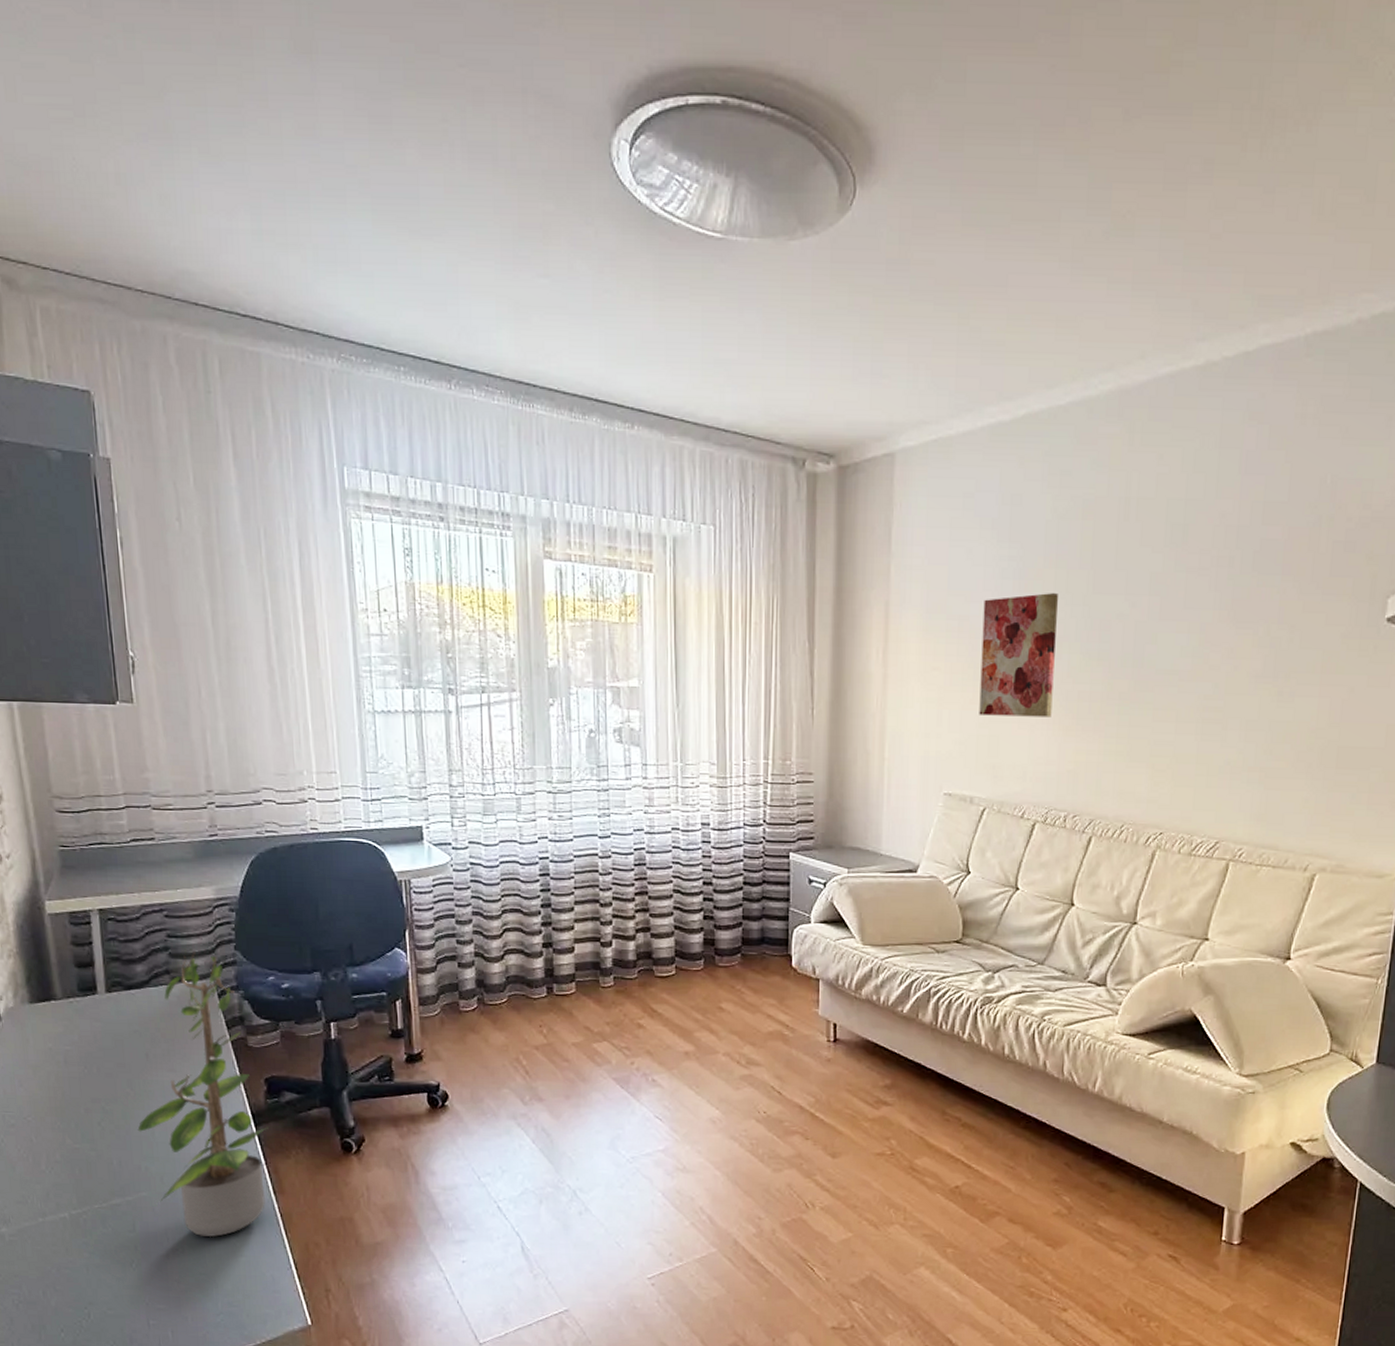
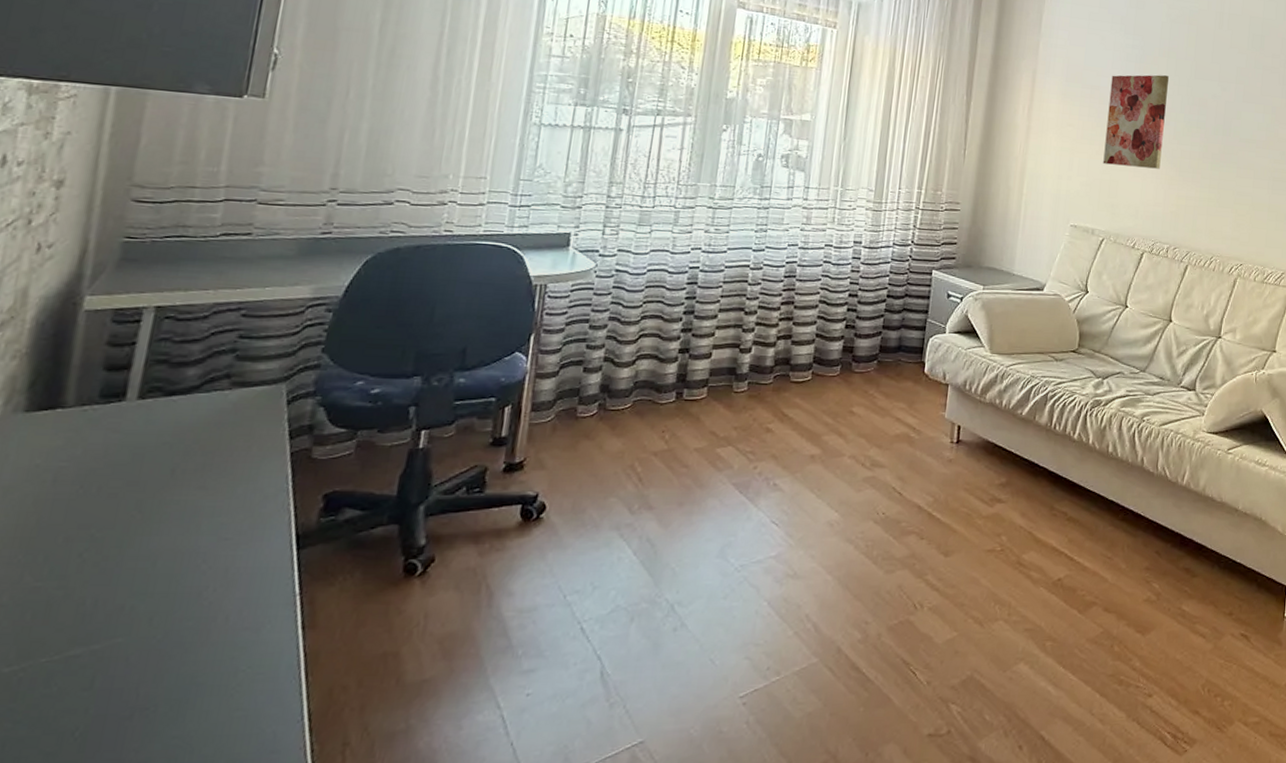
potted plant: present [137,952,269,1238] -> none [133,354,315,690]

